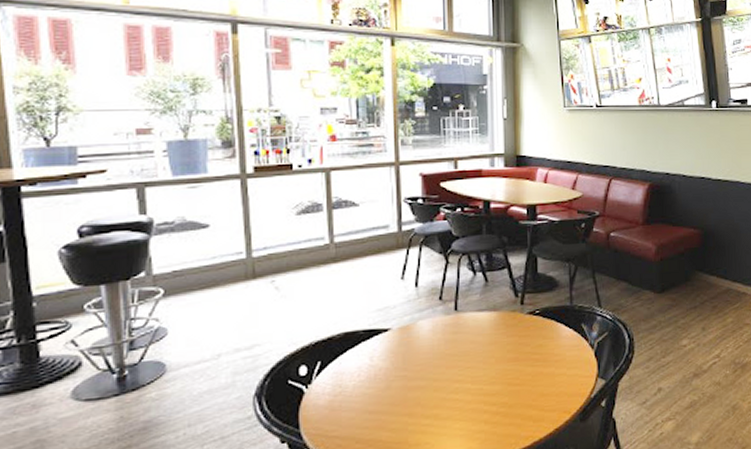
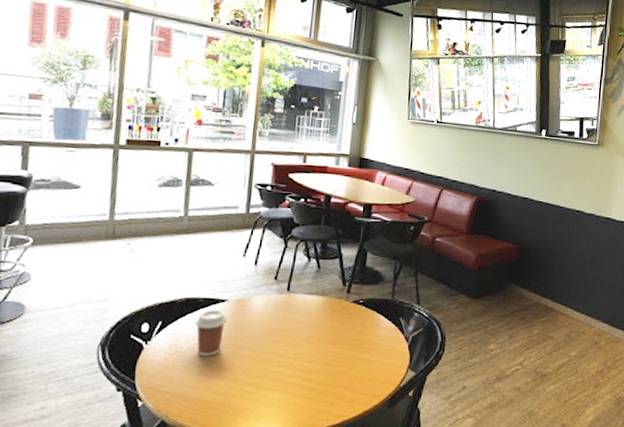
coffee cup: none [358,341,392,393] -> present [195,310,227,356]

